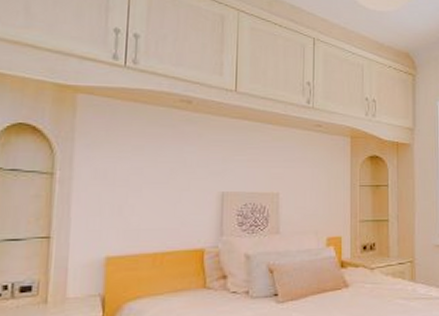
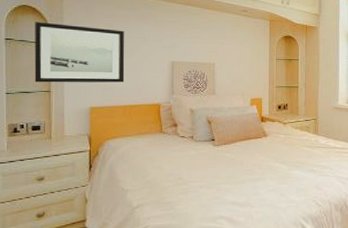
wall art: none [28,144,158,226] -> present [34,22,125,83]

